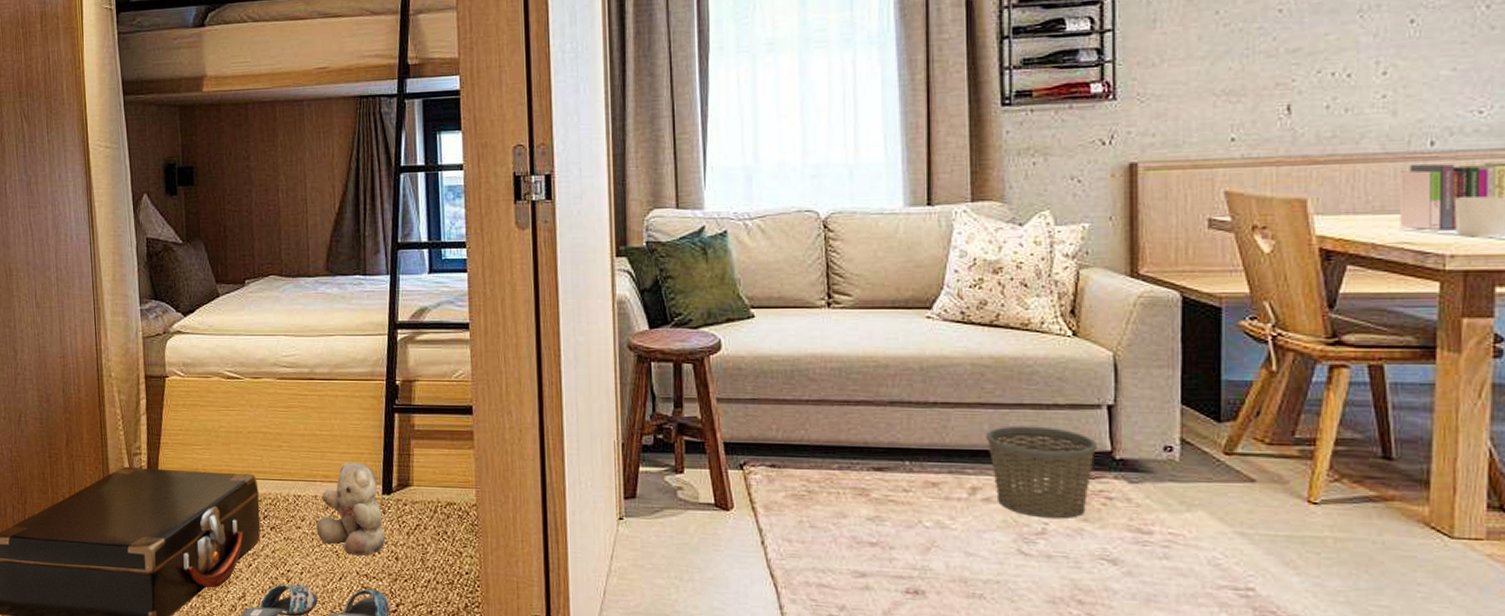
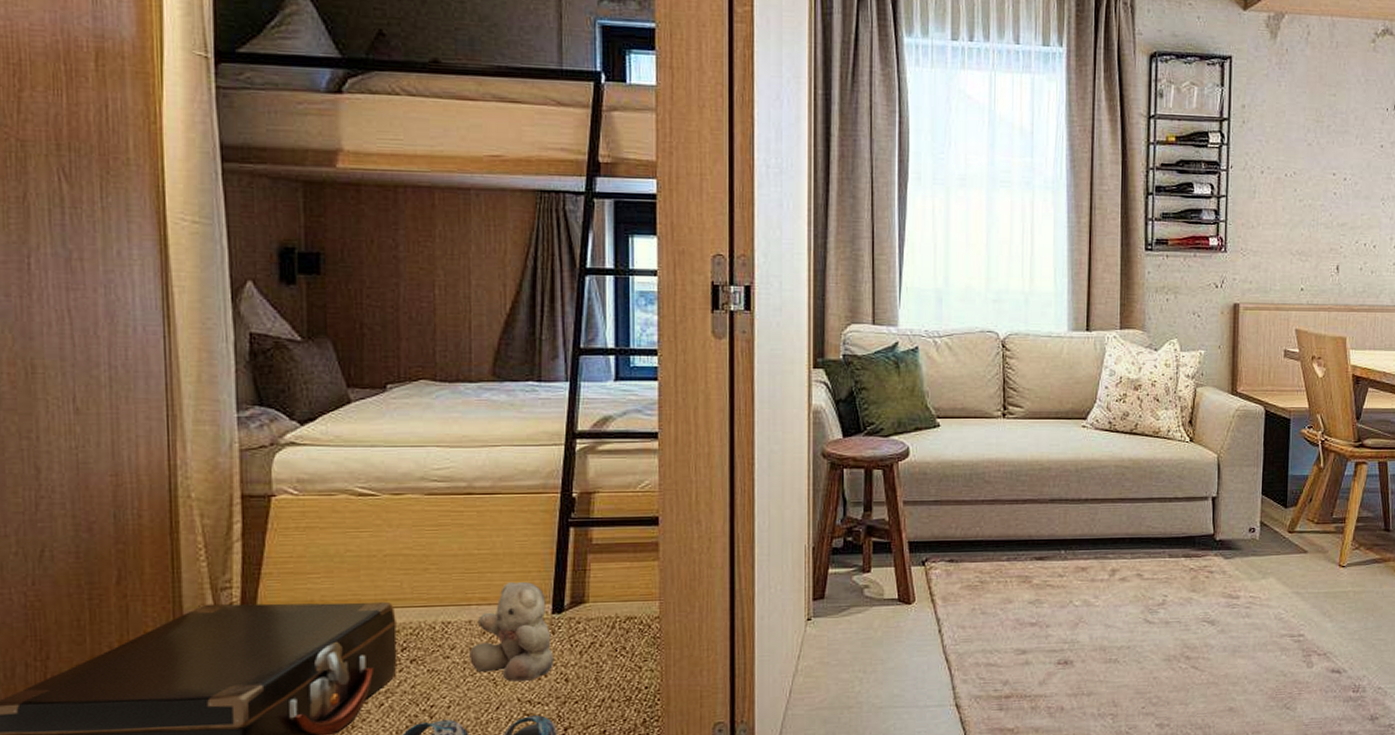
basket: present [985,425,1098,518] -> none [1123,516,1205,591]

